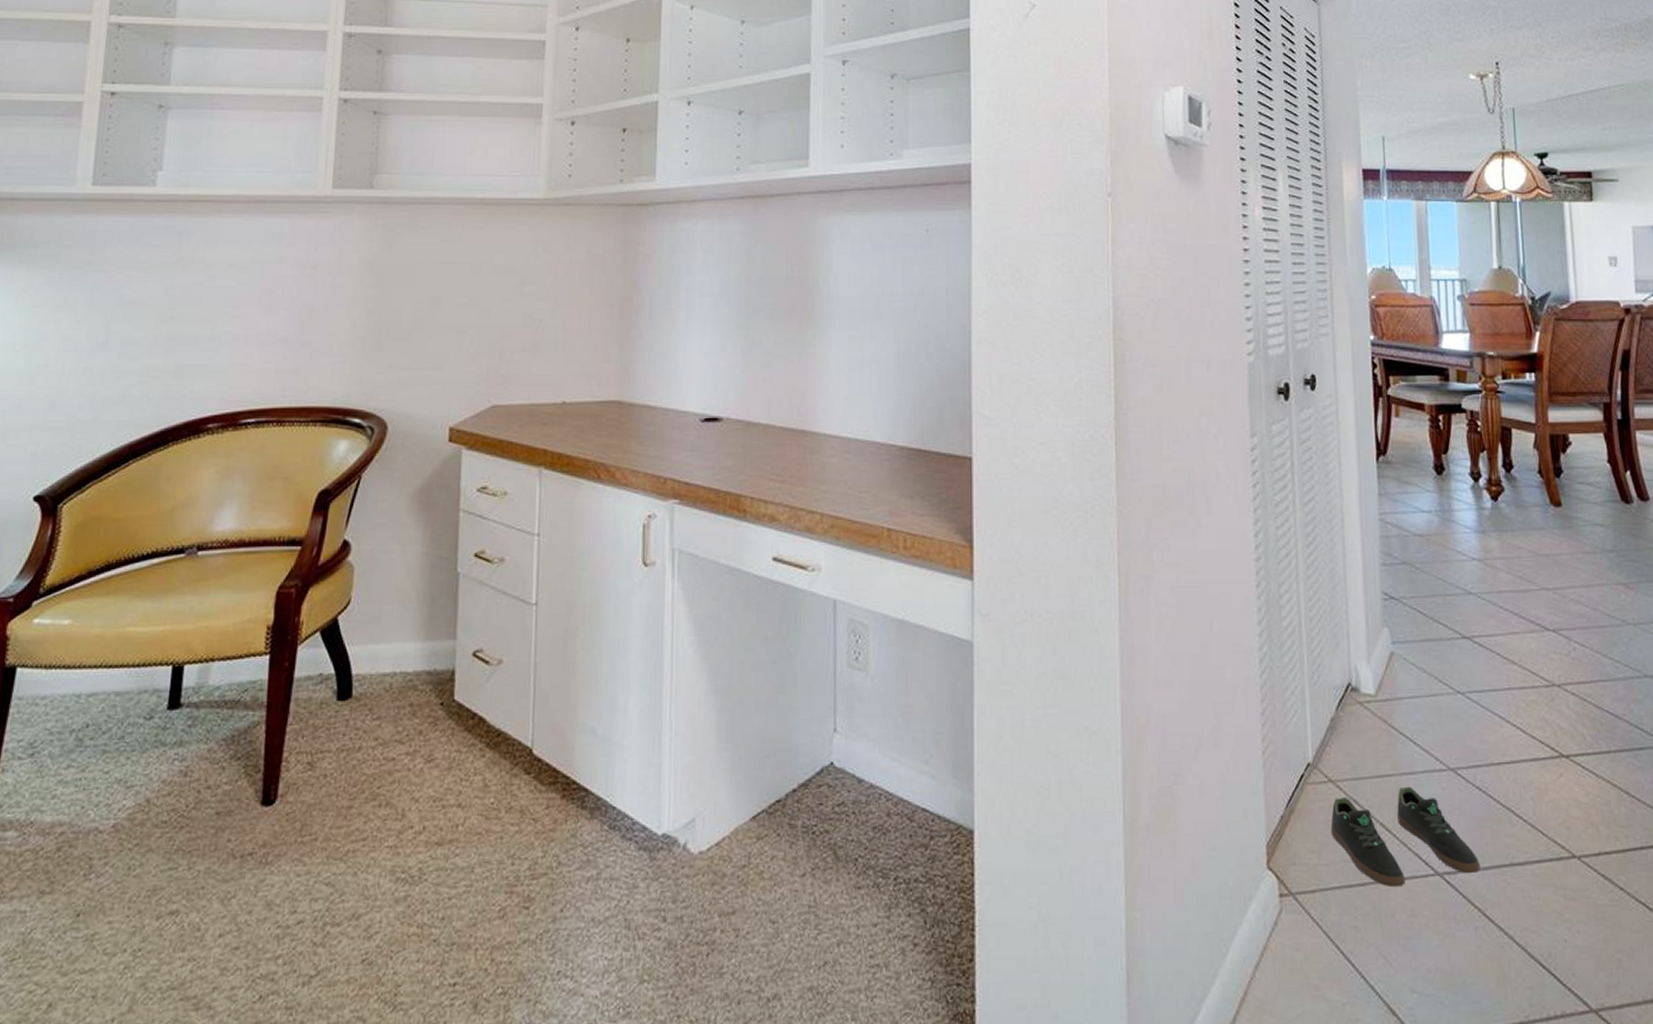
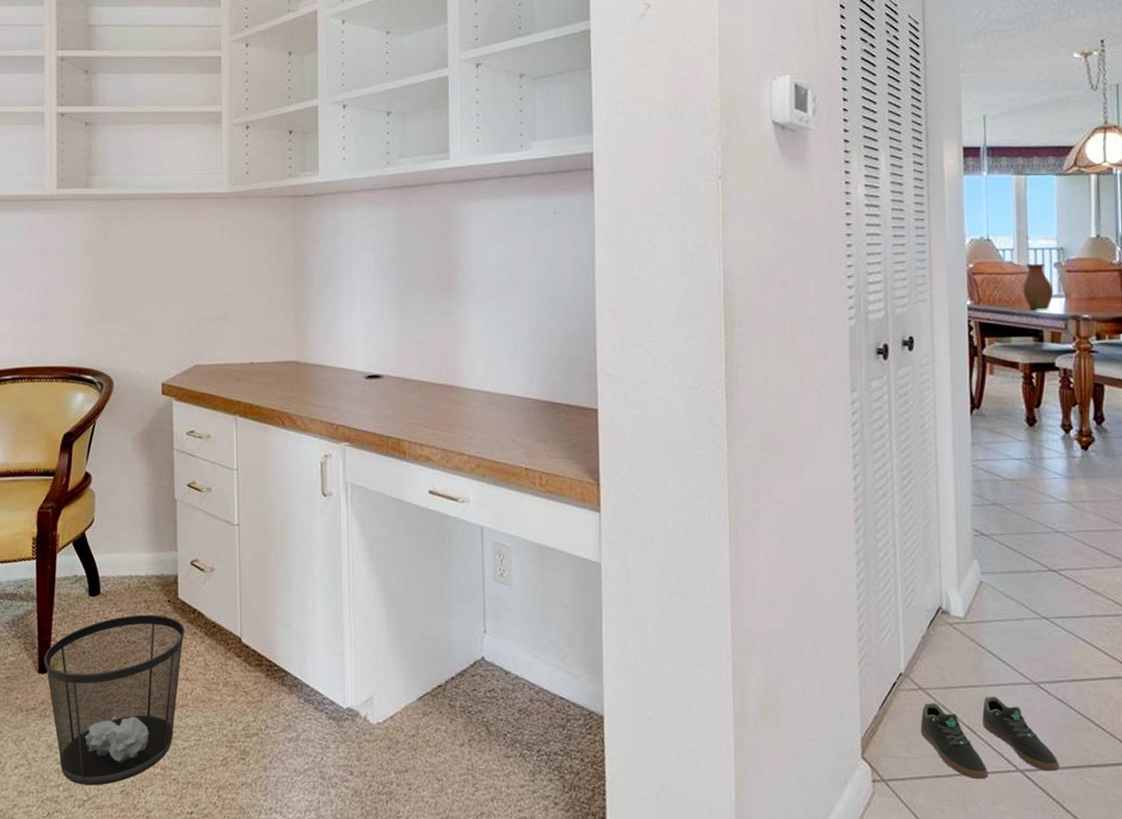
waste bin: none [270,722,461,955] -> present [44,614,185,786]
vase: none [1426,295,1457,346] -> present [1023,263,1053,310]

